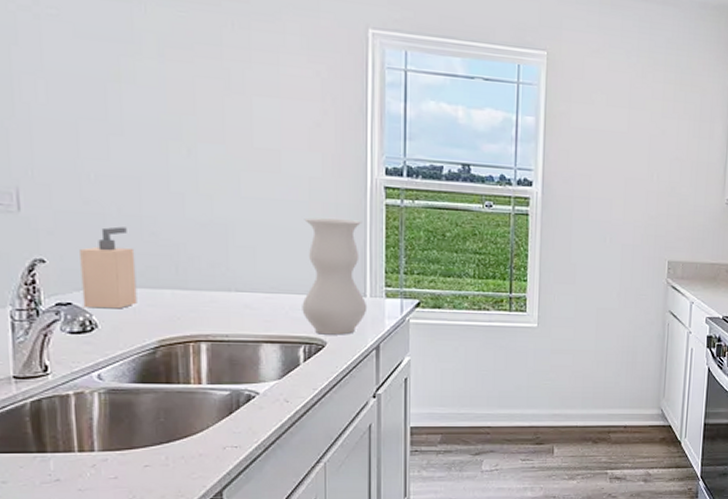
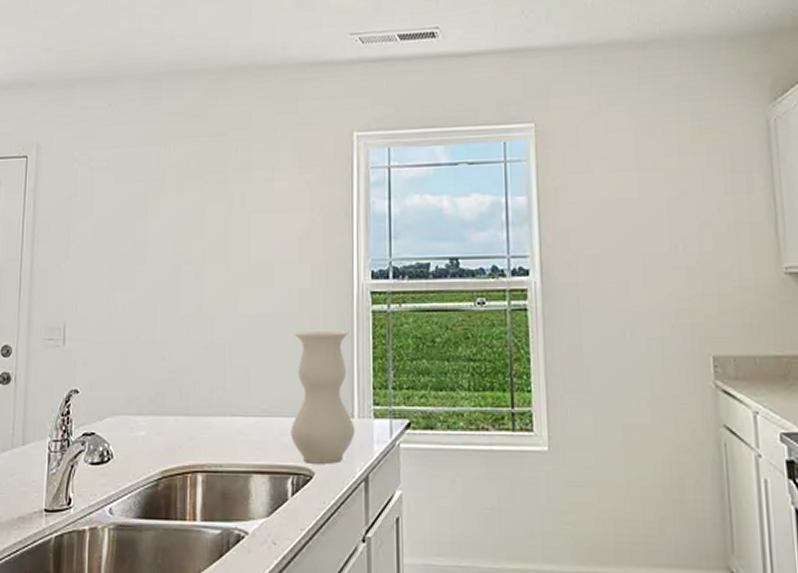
soap dispenser: present [80,226,137,309] -> none [103,354,148,438]

